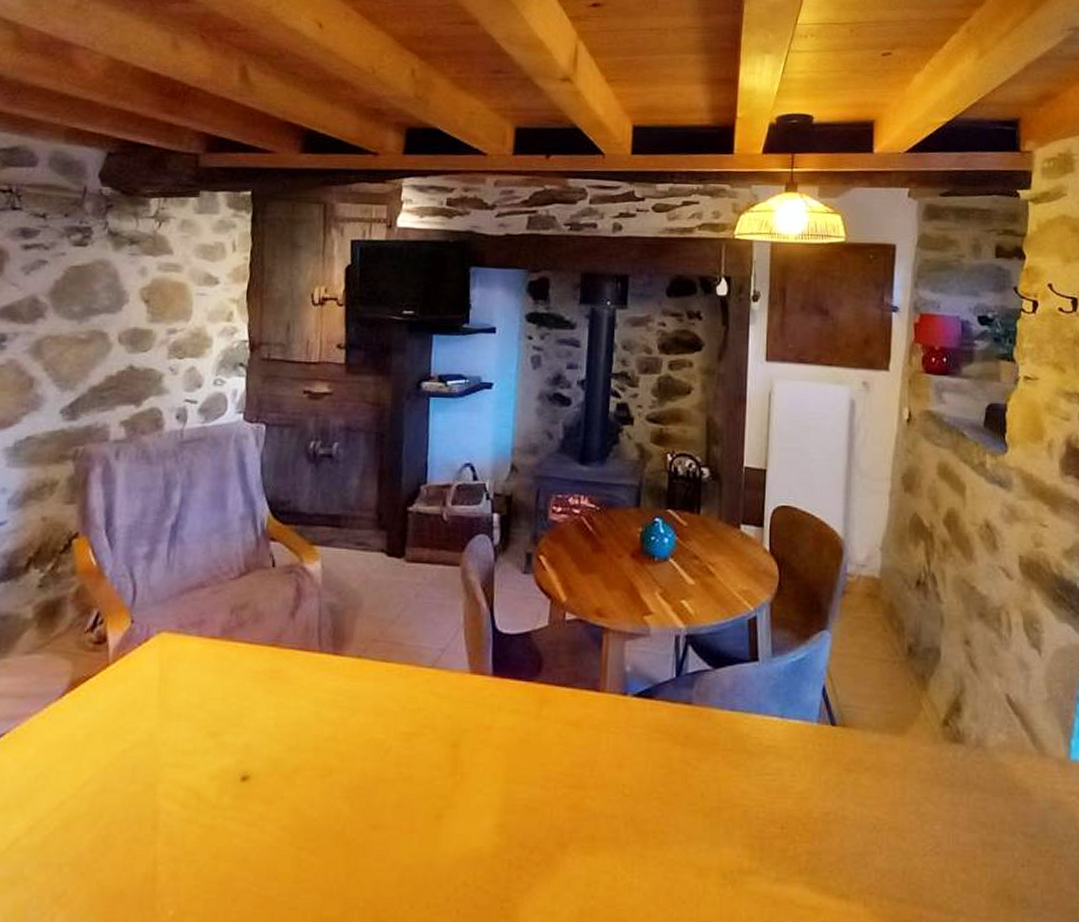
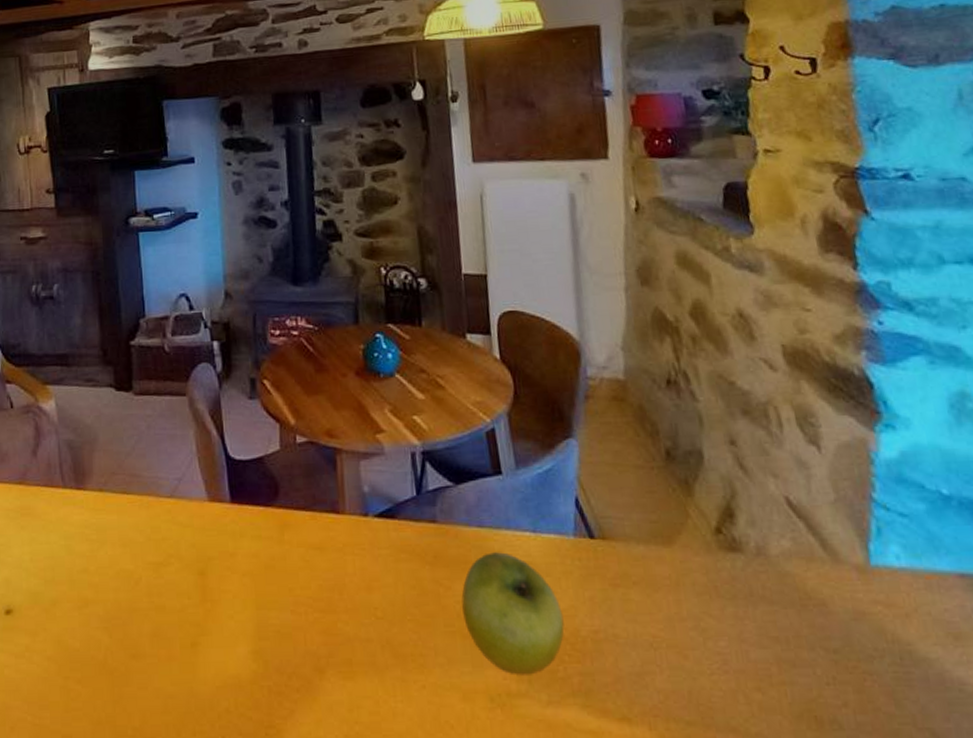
fruit: none [707,735,799,853] -> present [461,552,565,675]

